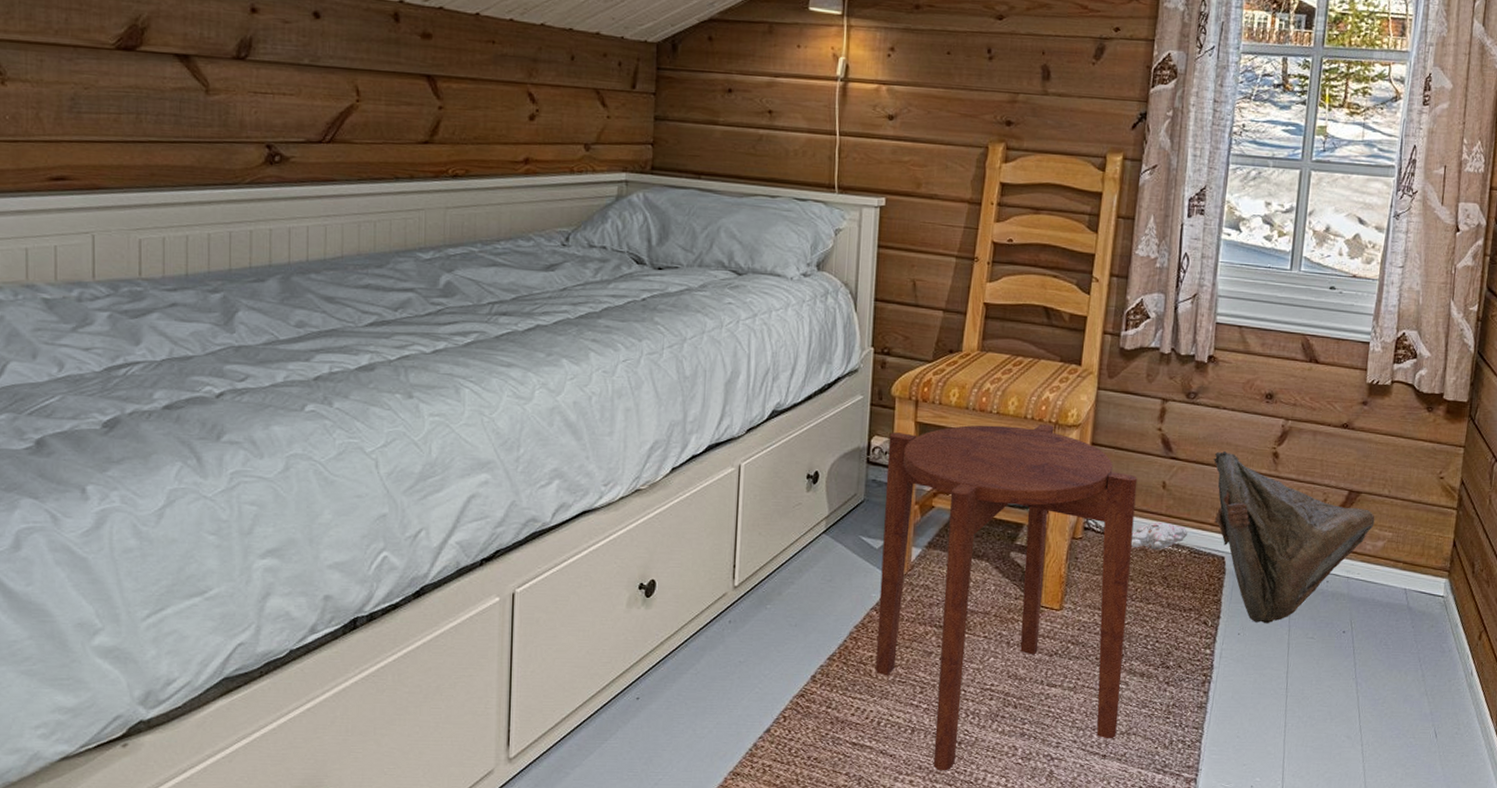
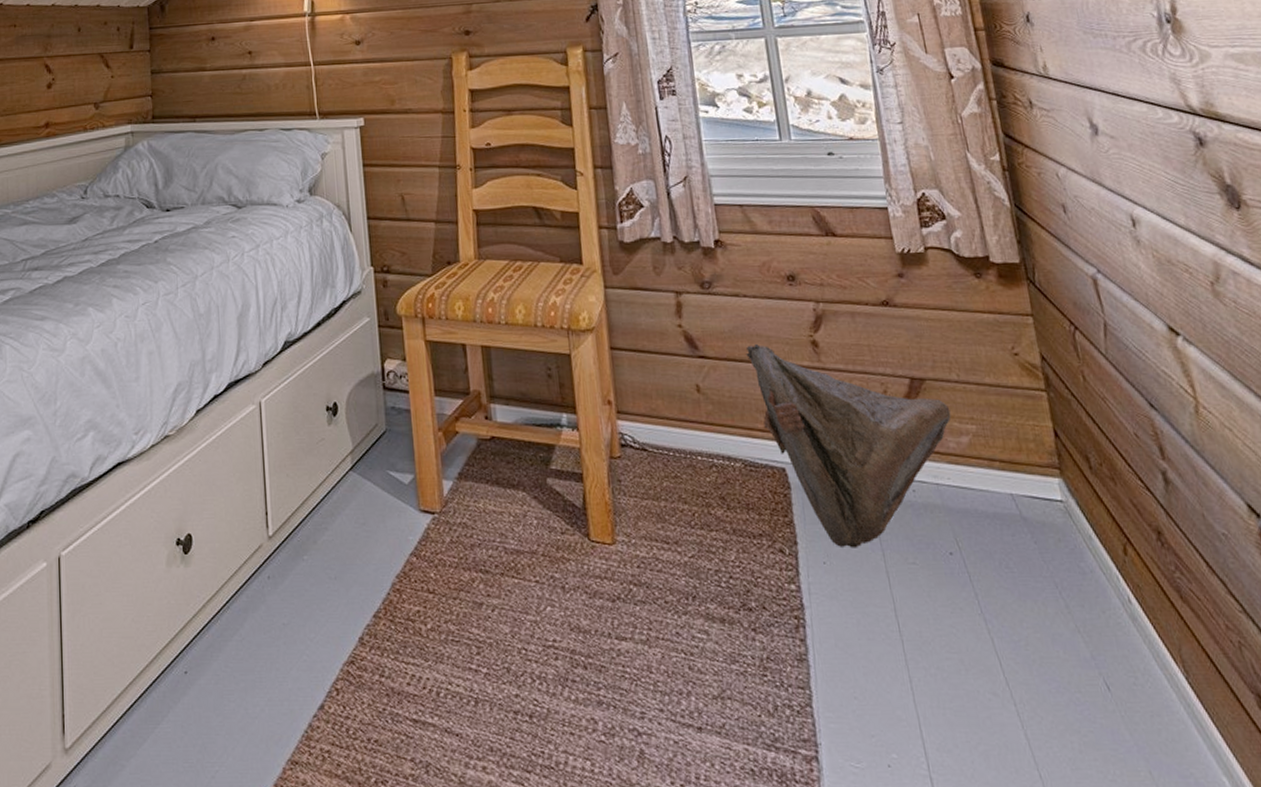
side table: present [876,424,1138,771] -> none [401,331,709,754]
plush toy: present [1130,521,1187,549] -> none [674,431,737,464]

